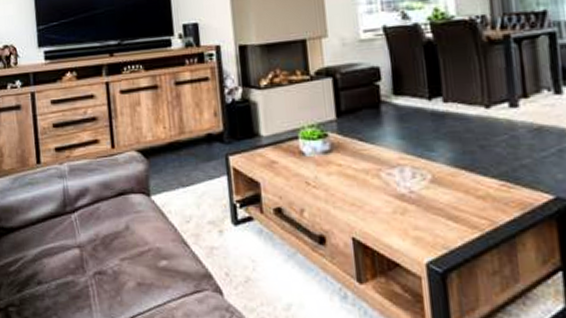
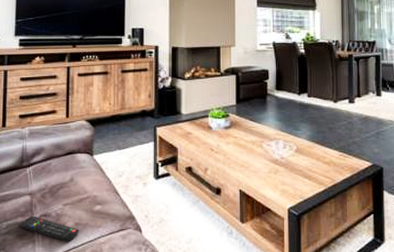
remote control: none [68,273,144,307] -> present [18,215,80,242]

